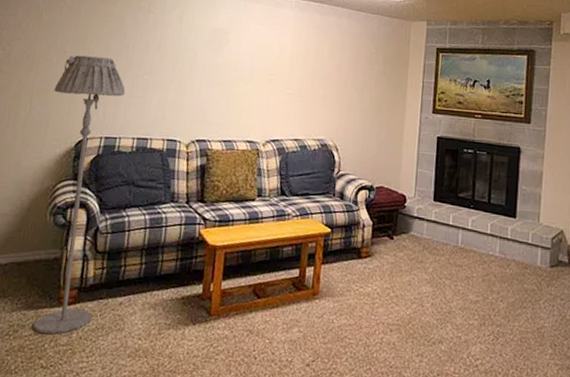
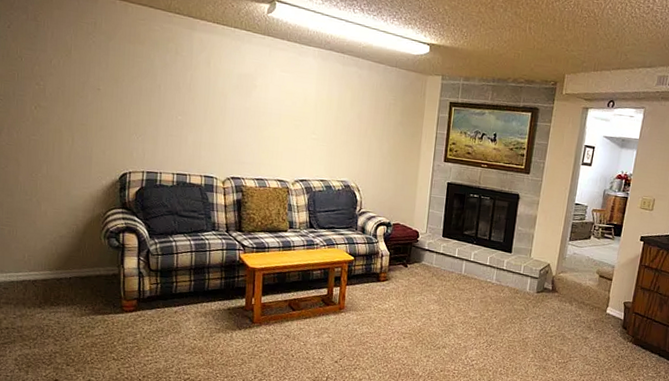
floor lamp: present [33,55,126,335] -> none [93,93,162,335]

